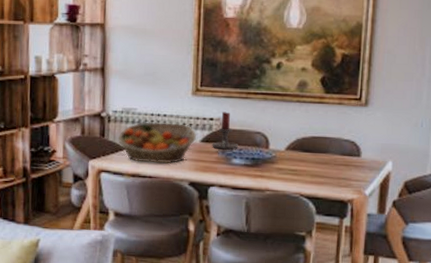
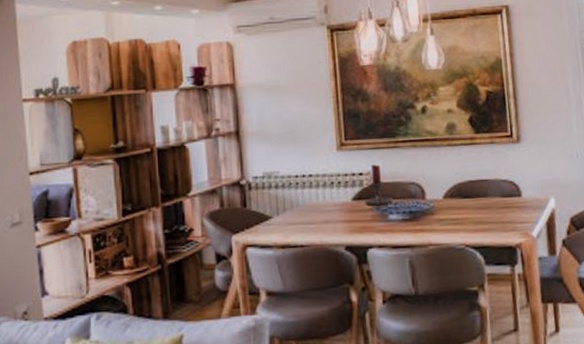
fruit basket: present [117,122,196,164] -> none [261,182,347,231]

